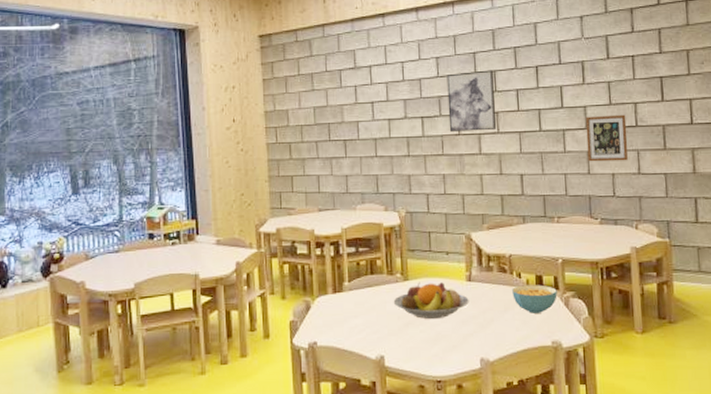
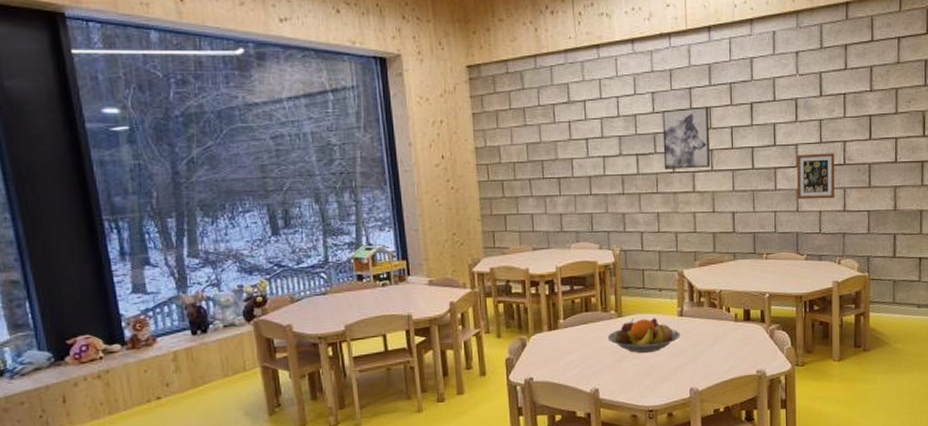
cereal bowl: present [512,285,558,313] -> none [721,318,763,345]

